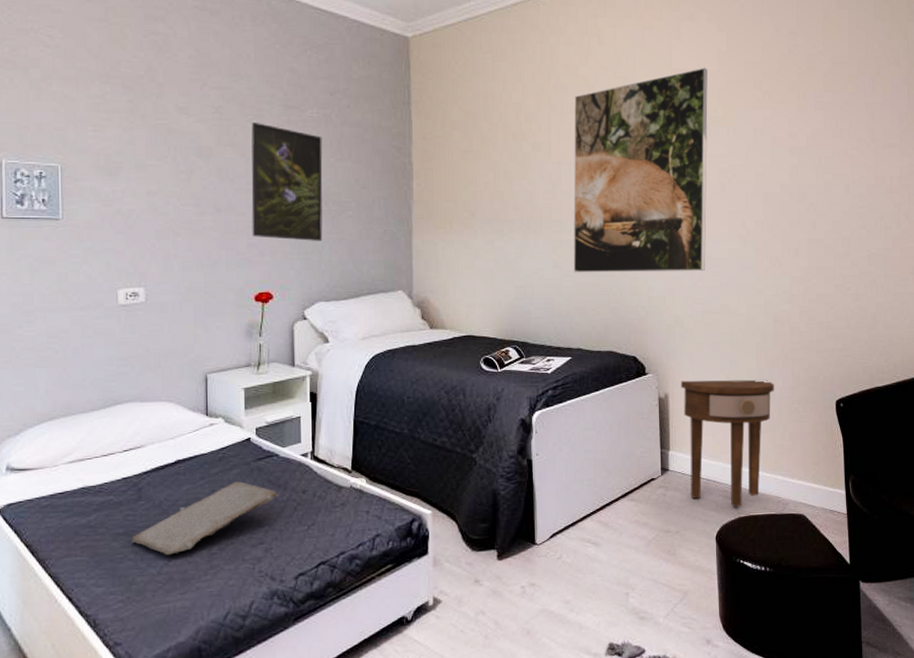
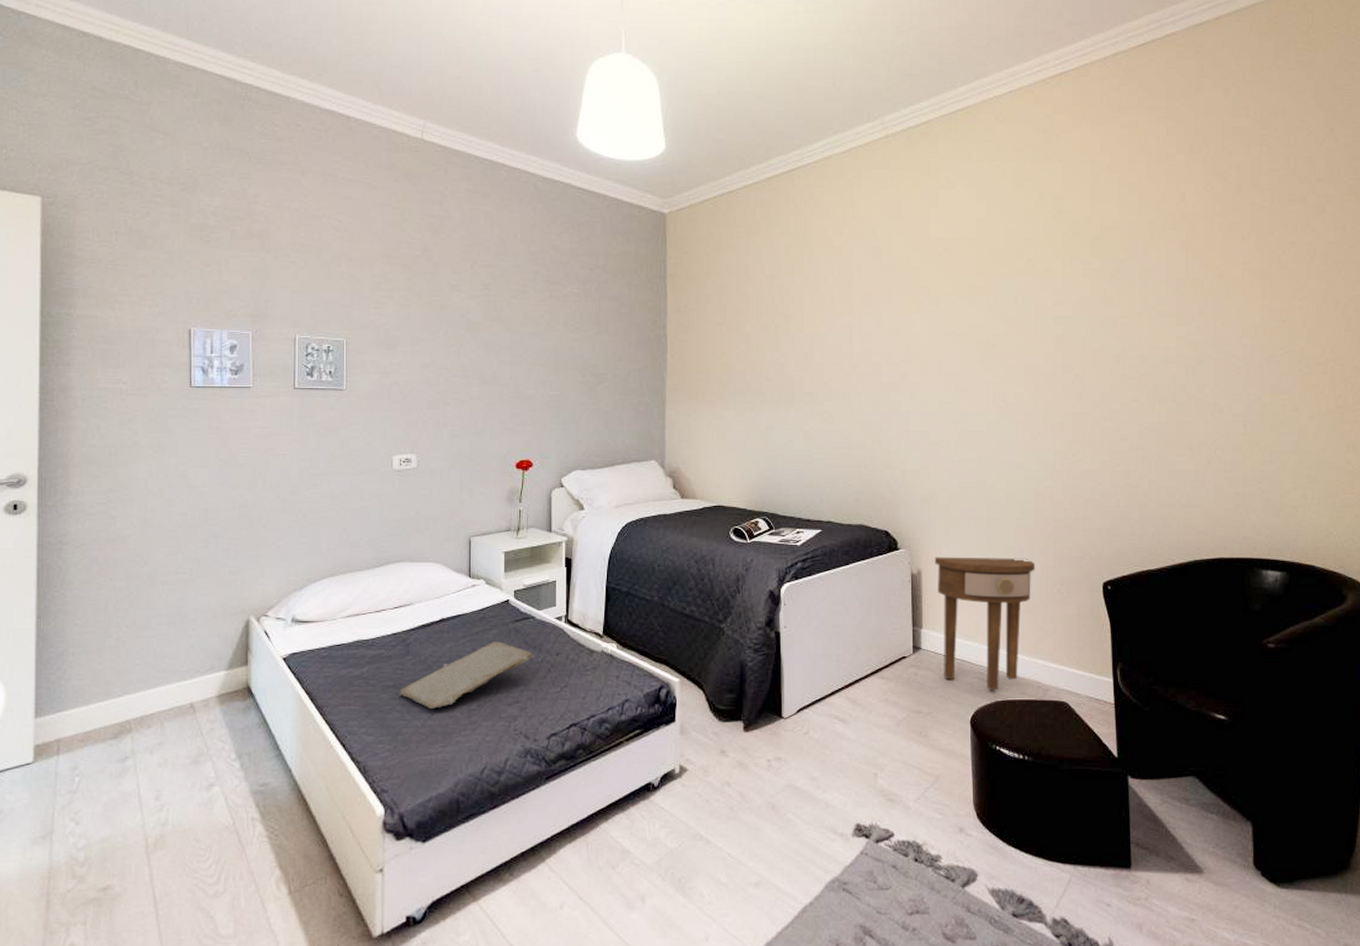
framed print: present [251,121,323,241] -> none [515,297,582,411]
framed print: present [573,67,708,273] -> none [824,236,966,445]

